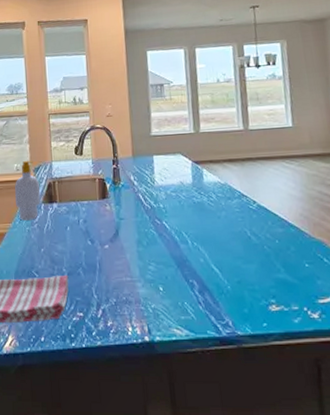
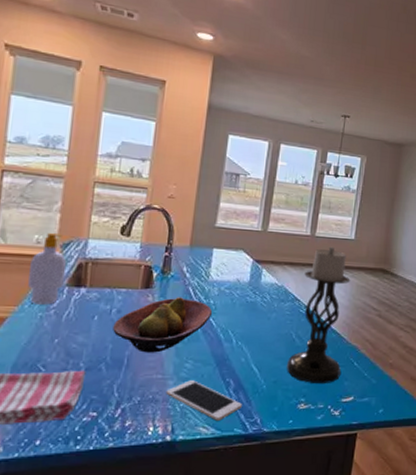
fruit bowl: none [83,204,165,257] -> present [113,297,213,353]
cell phone: none [136,282,210,322] -> present [166,380,242,421]
candle holder: none [246,137,310,284] -> present [286,246,350,384]

